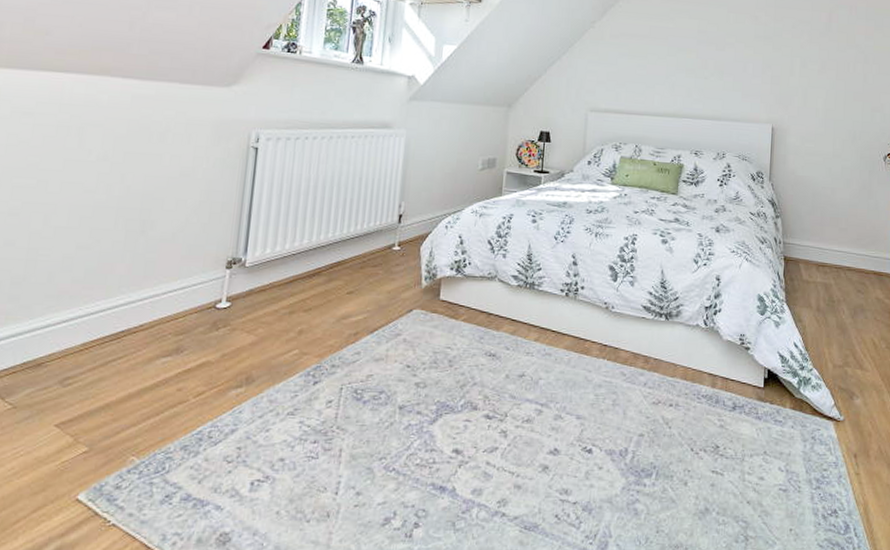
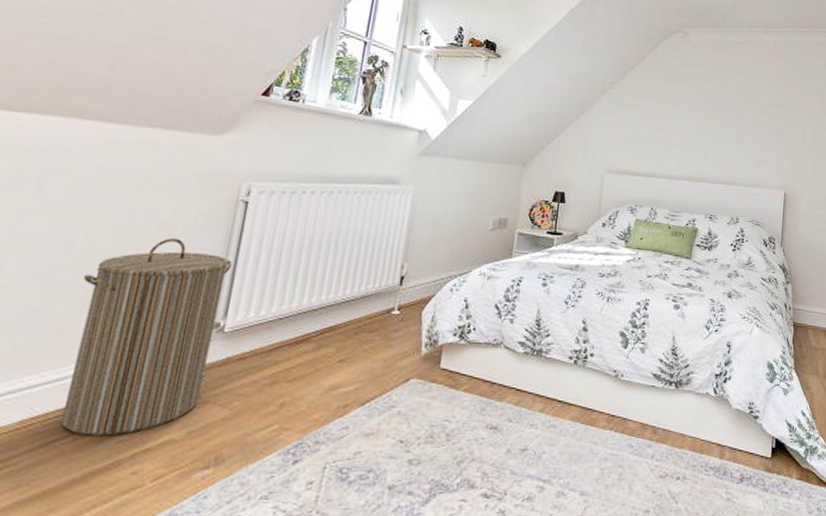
laundry hamper: none [115,182,249,357] -> present [61,237,233,436]

